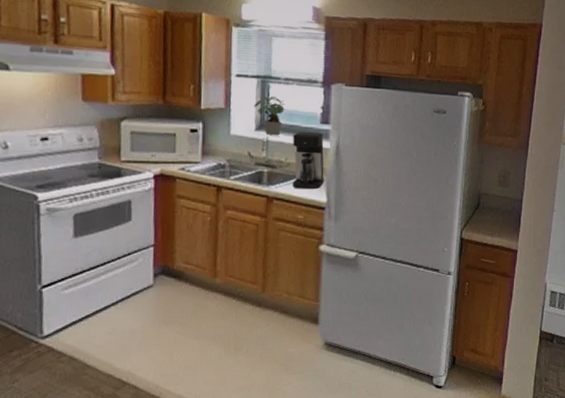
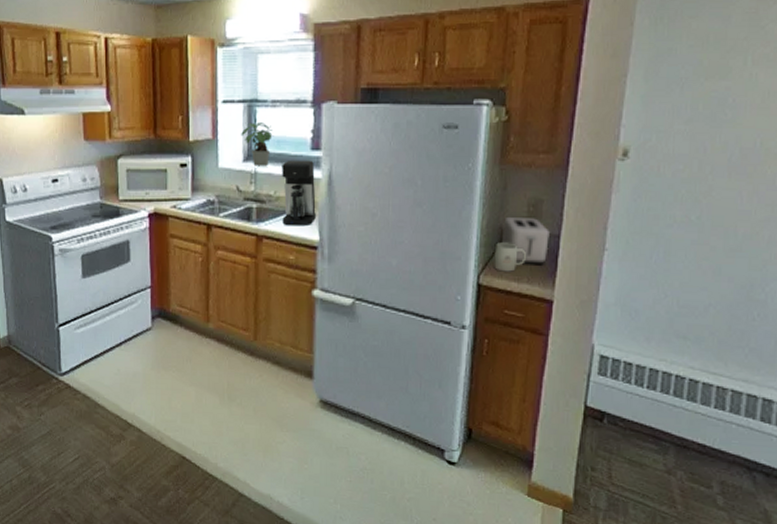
mug: none [473,205,497,228] -> present [494,242,526,272]
toaster: none [480,184,515,223] -> present [502,216,550,265]

